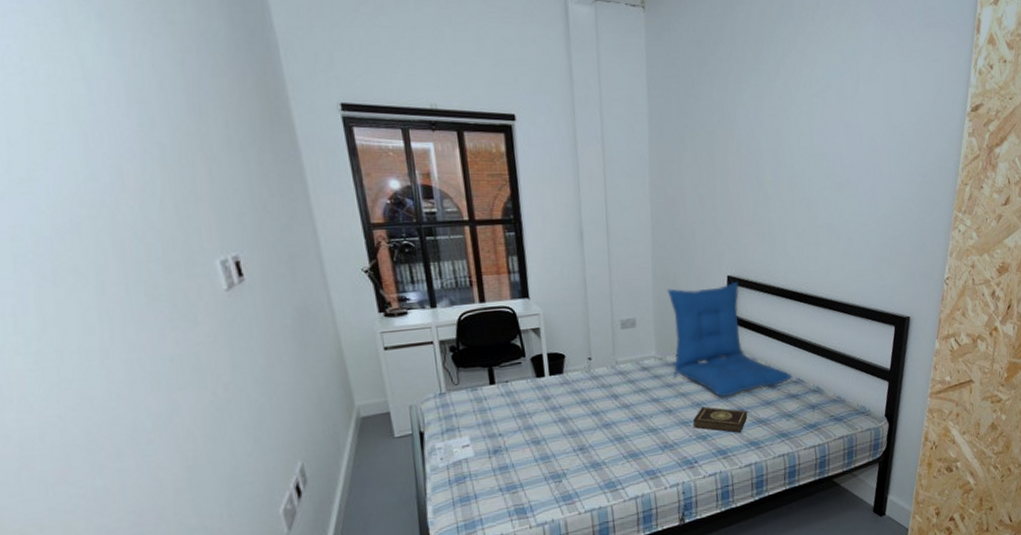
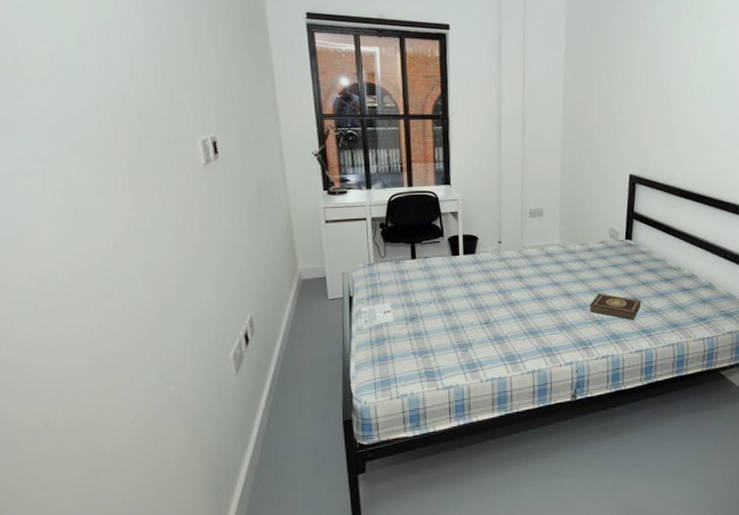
seat cushion: present [667,281,793,398] -> none [573,180,686,286]

